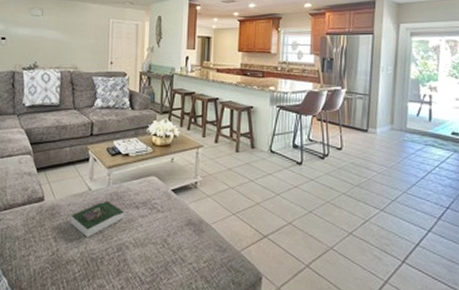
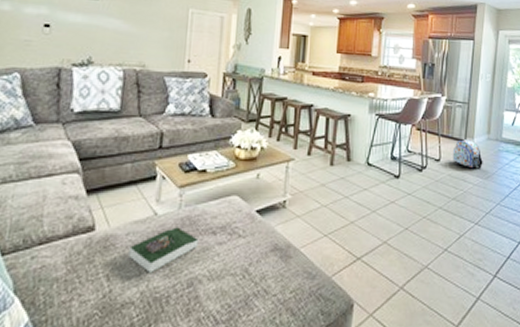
backpack: none [354,129,387,158] -> present [452,139,483,169]

